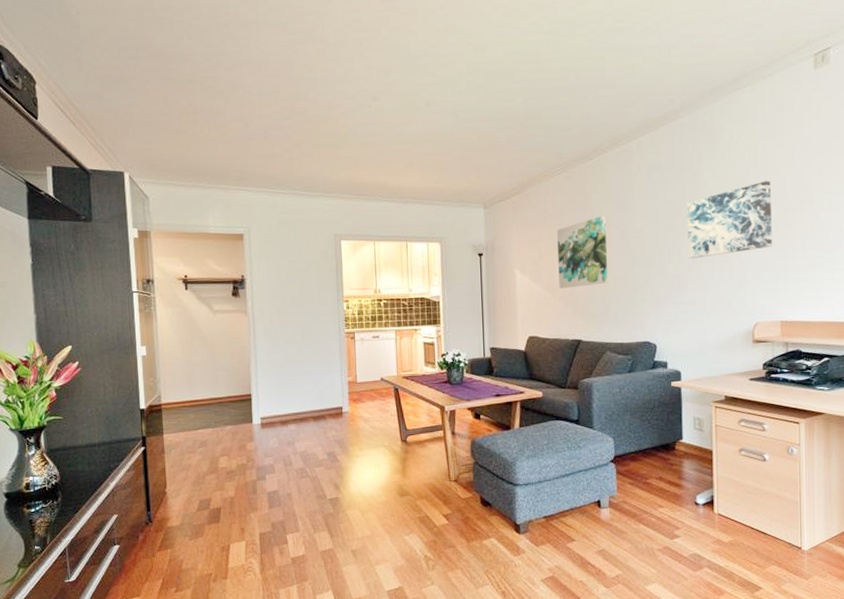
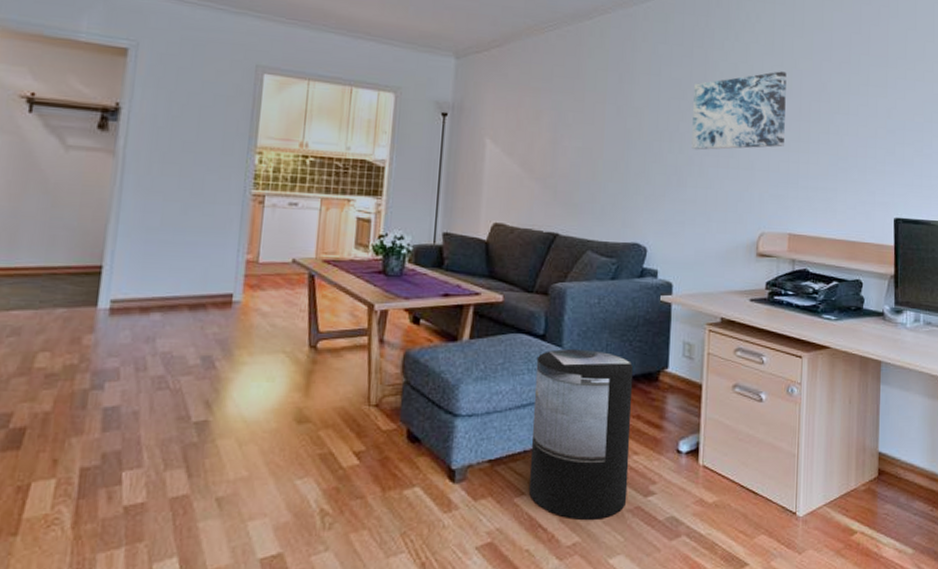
wall art: present [557,215,608,289] -> none [537,85,600,168]
trash can: none [574,429,657,558] -> present [528,348,633,520]

